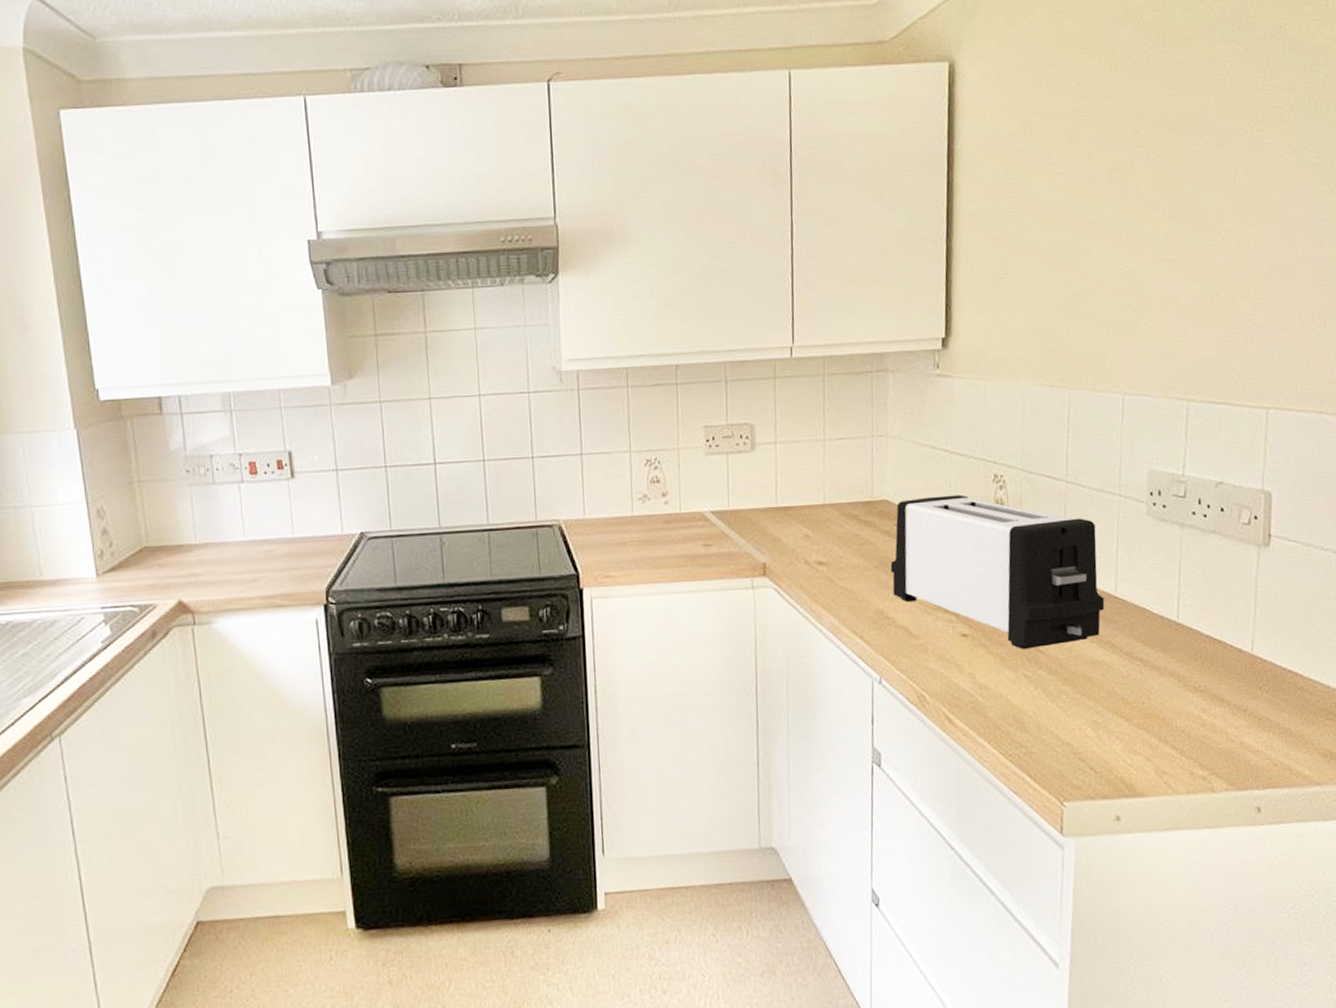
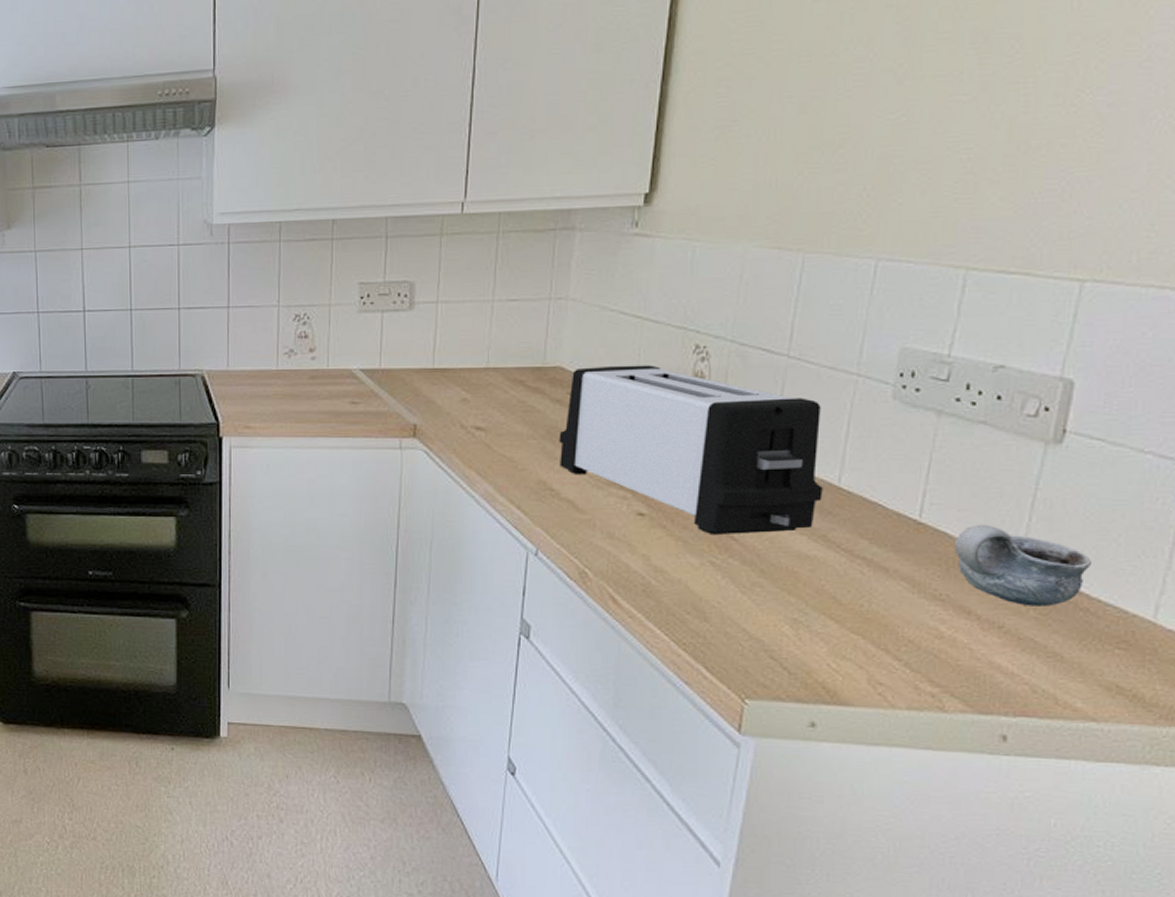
mug: none [1204,620,1302,690] -> present [954,524,1093,607]

